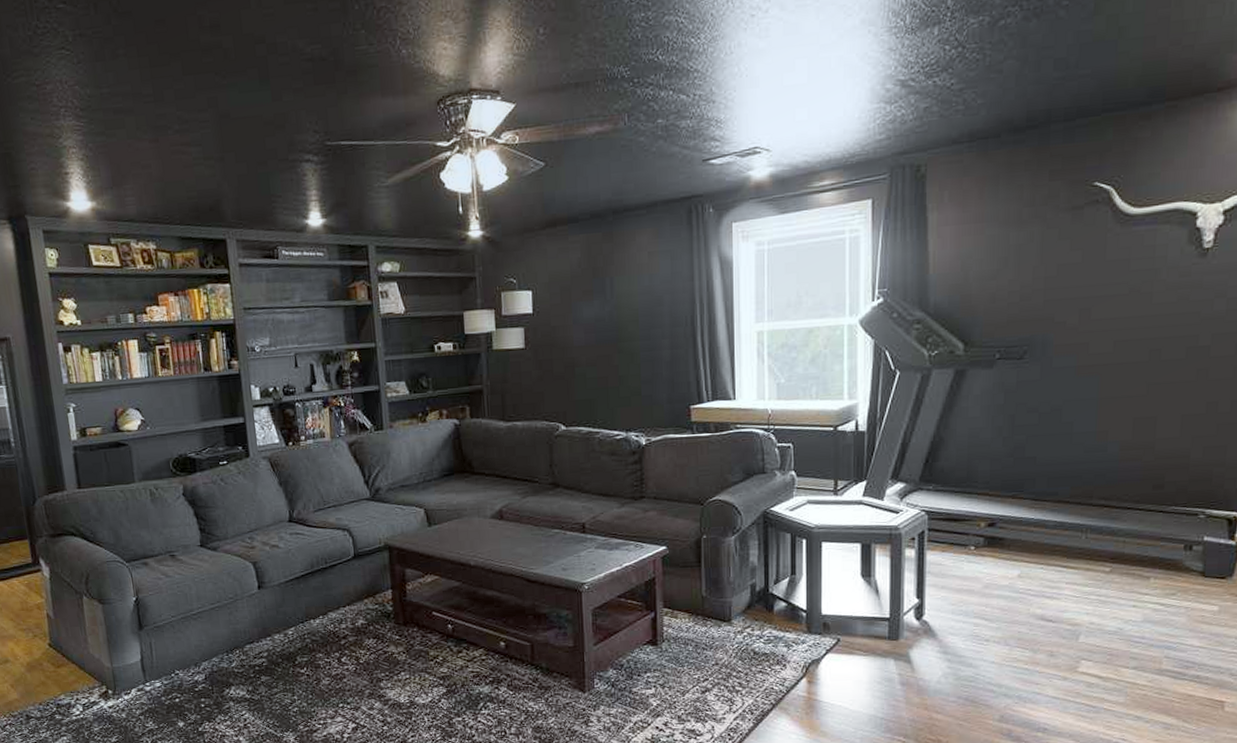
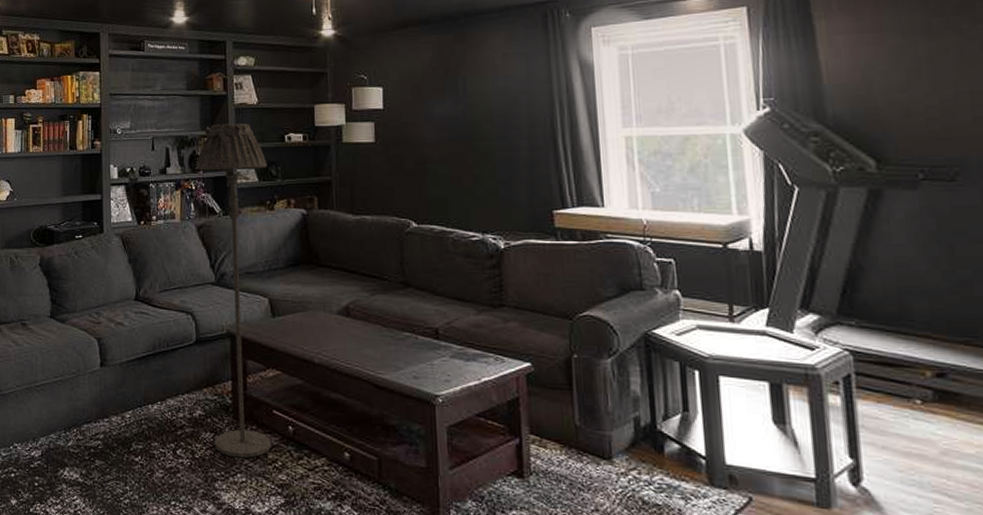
floor lamp: none [344,334,432,658] -> present [196,123,271,458]

